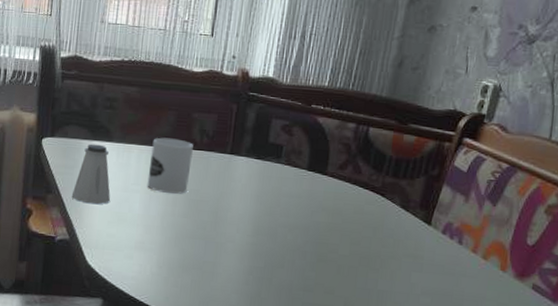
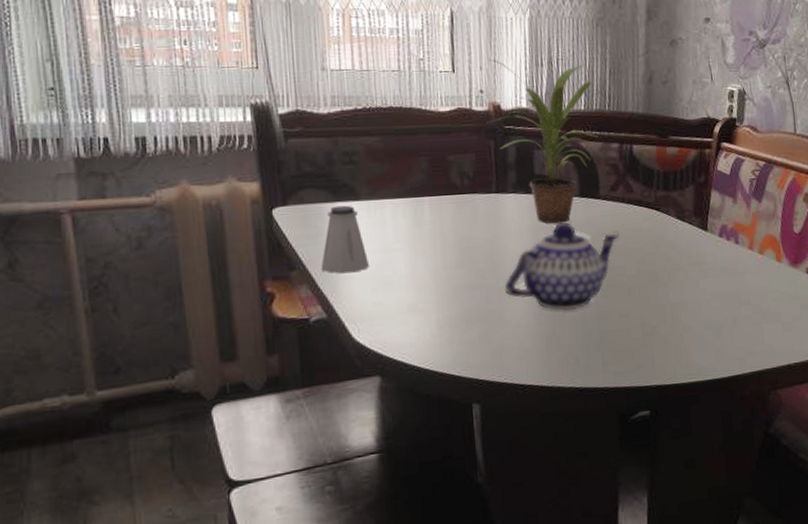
mug: present [147,137,193,194] -> none [407,185,457,246]
teapot: none [221,192,339,277] -> present [504,223,619,311]
potted plant: none [233,27,341,193] -> present [486,59,598,224]

